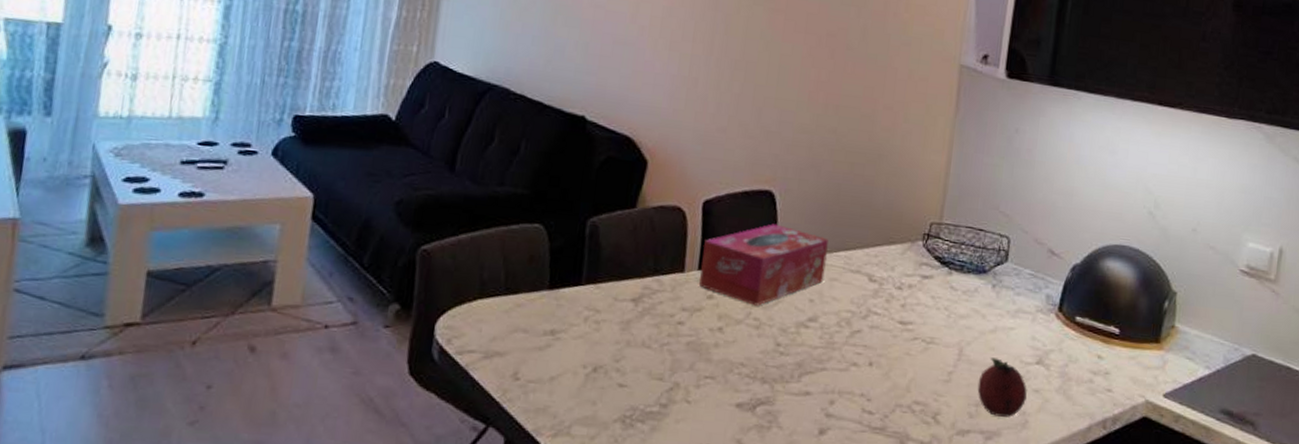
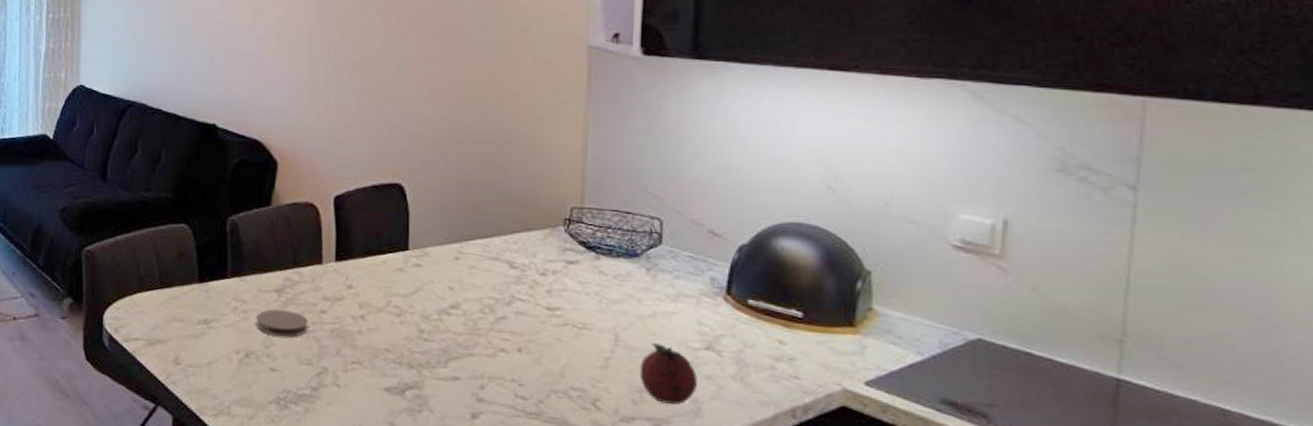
coaster: none [607,319,664,350] -> present [256,308,308,337]
tissue box: present [699,224,829,306] -> none [338,215,464,294]

